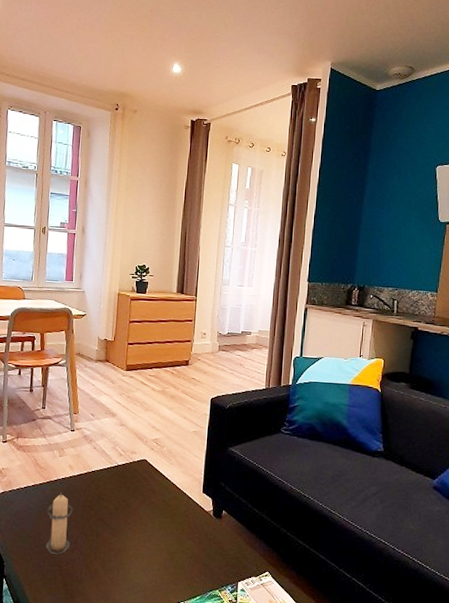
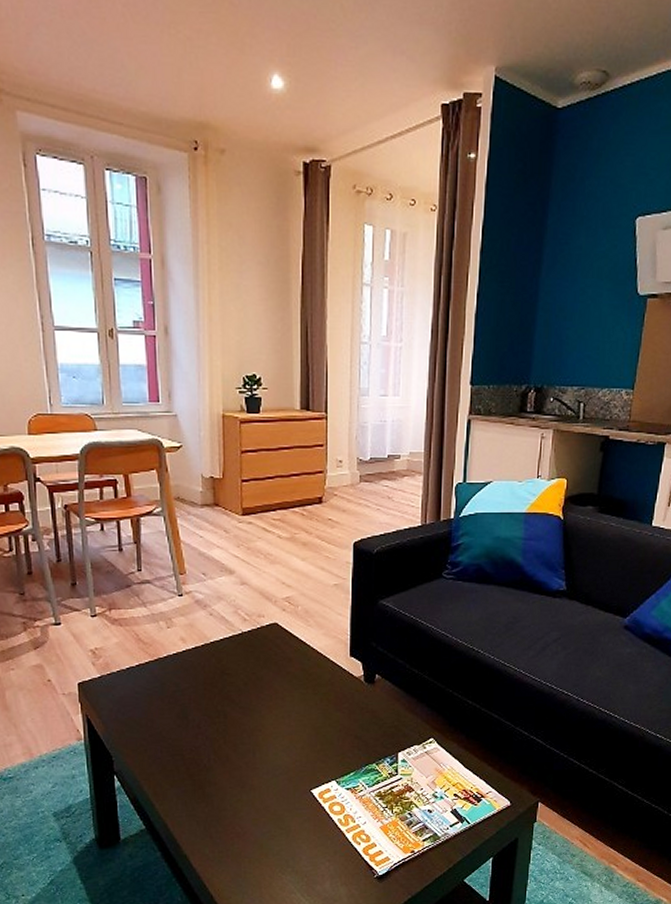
candle: present [46,492,73,554] -> none [158,670,192,742]

